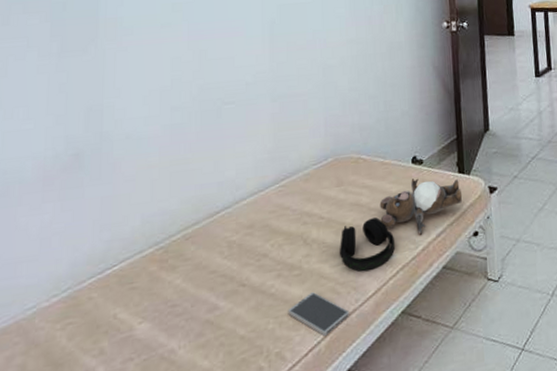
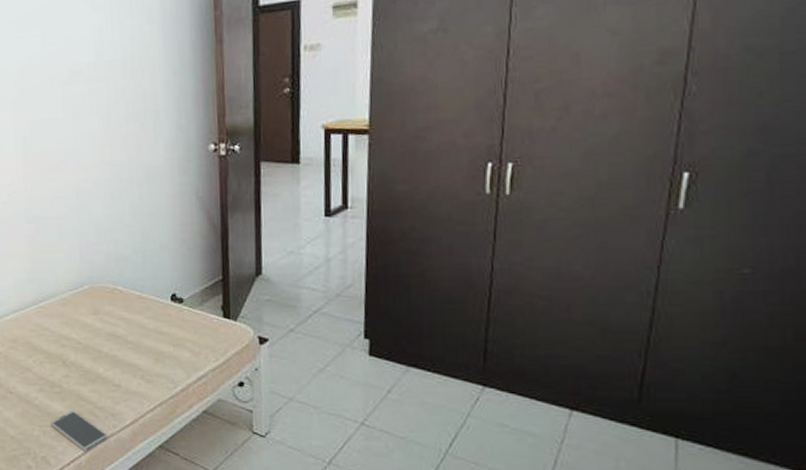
headphones: present [340,217,395,272] -> none [97,351,152,401]
teddy bear: present [379,178,462,235] -> none [136,317,226,375]

